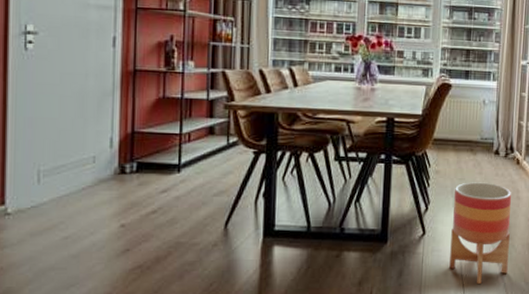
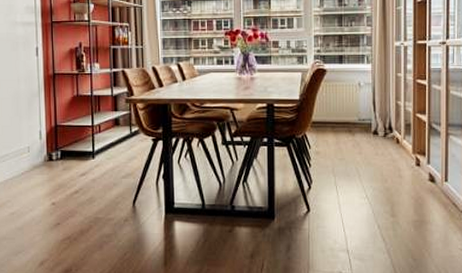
planter: present [449,182,511,285] -> none [335,161,394,260]

